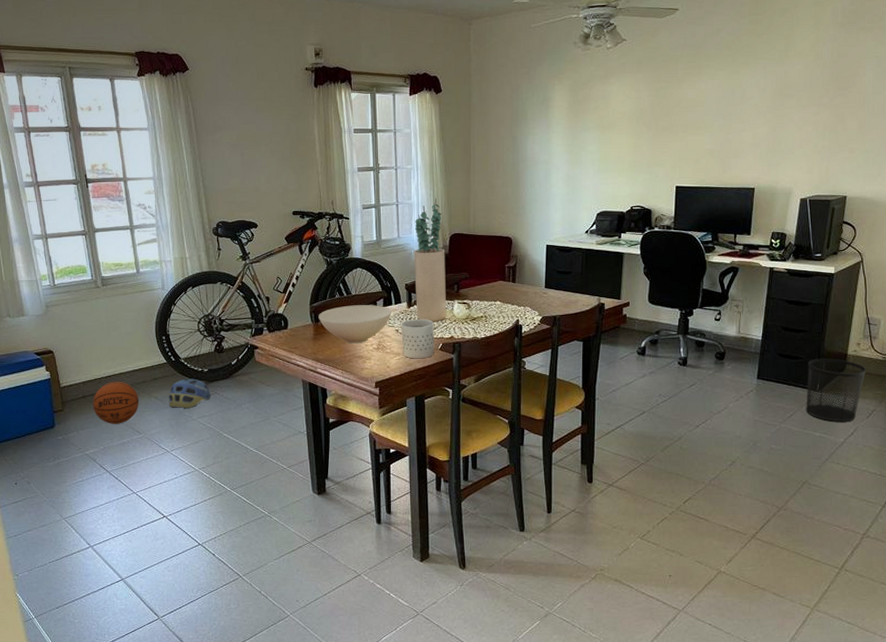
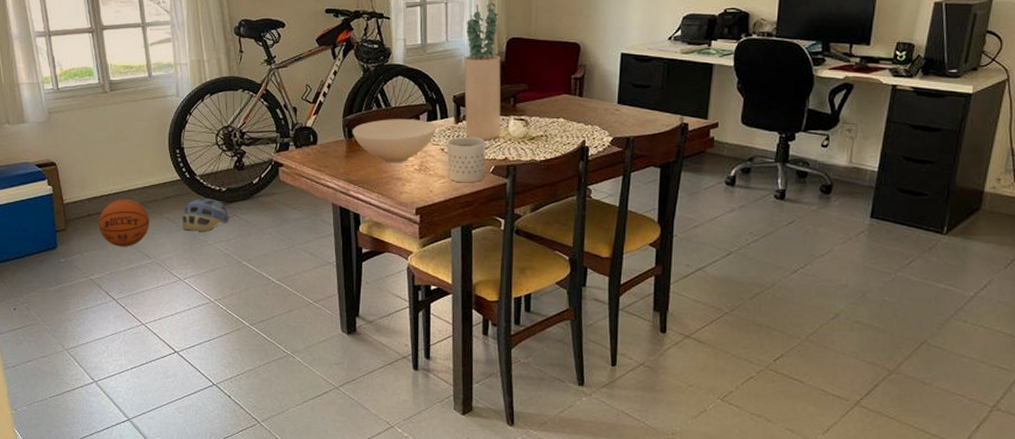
waste bin: present [806,358,867,423] -> none [928,195,1007,273]

